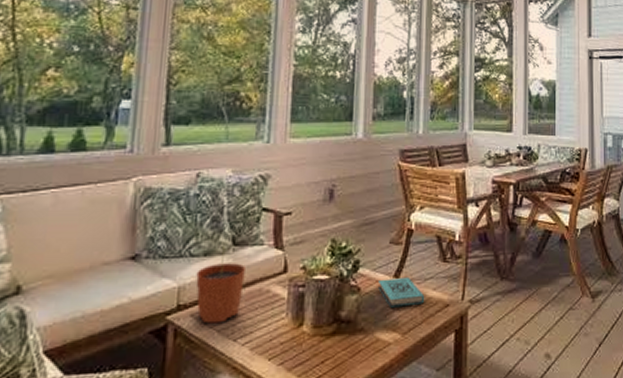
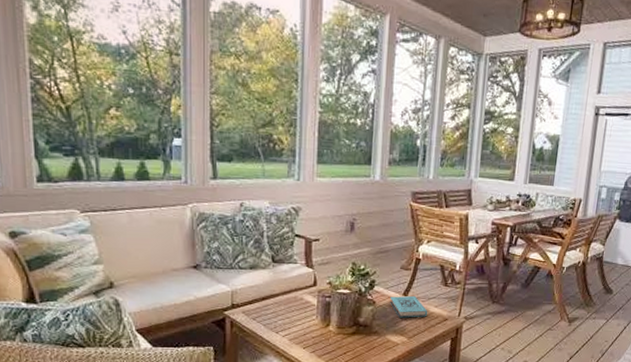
plant pot: present [195,246,245,324] -> none [245,263,283,320]

